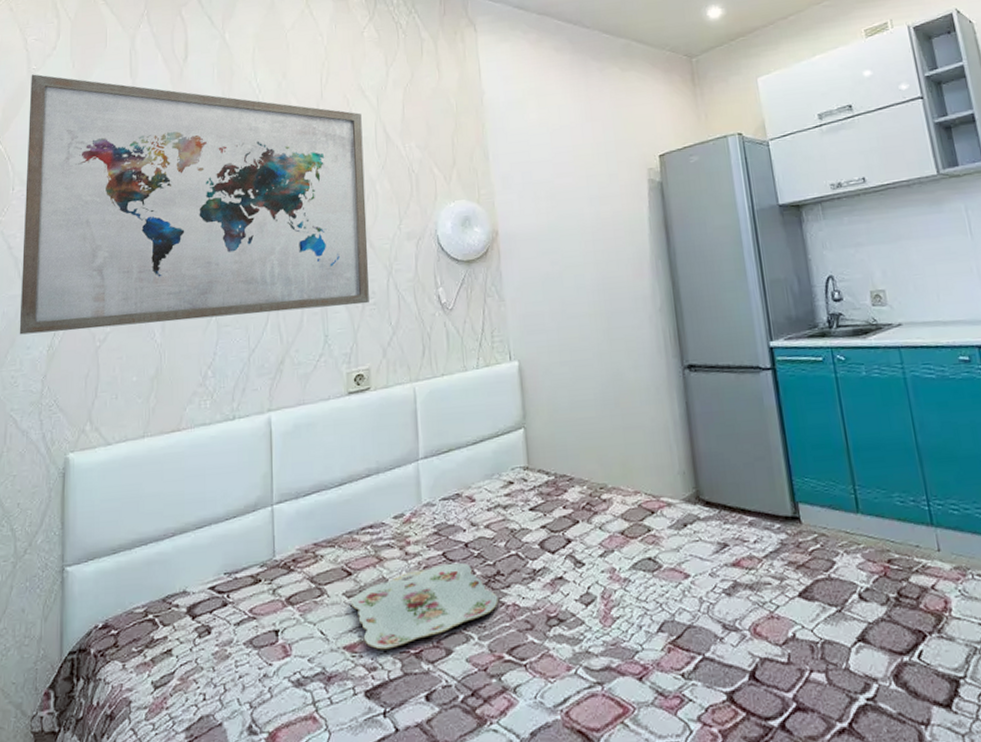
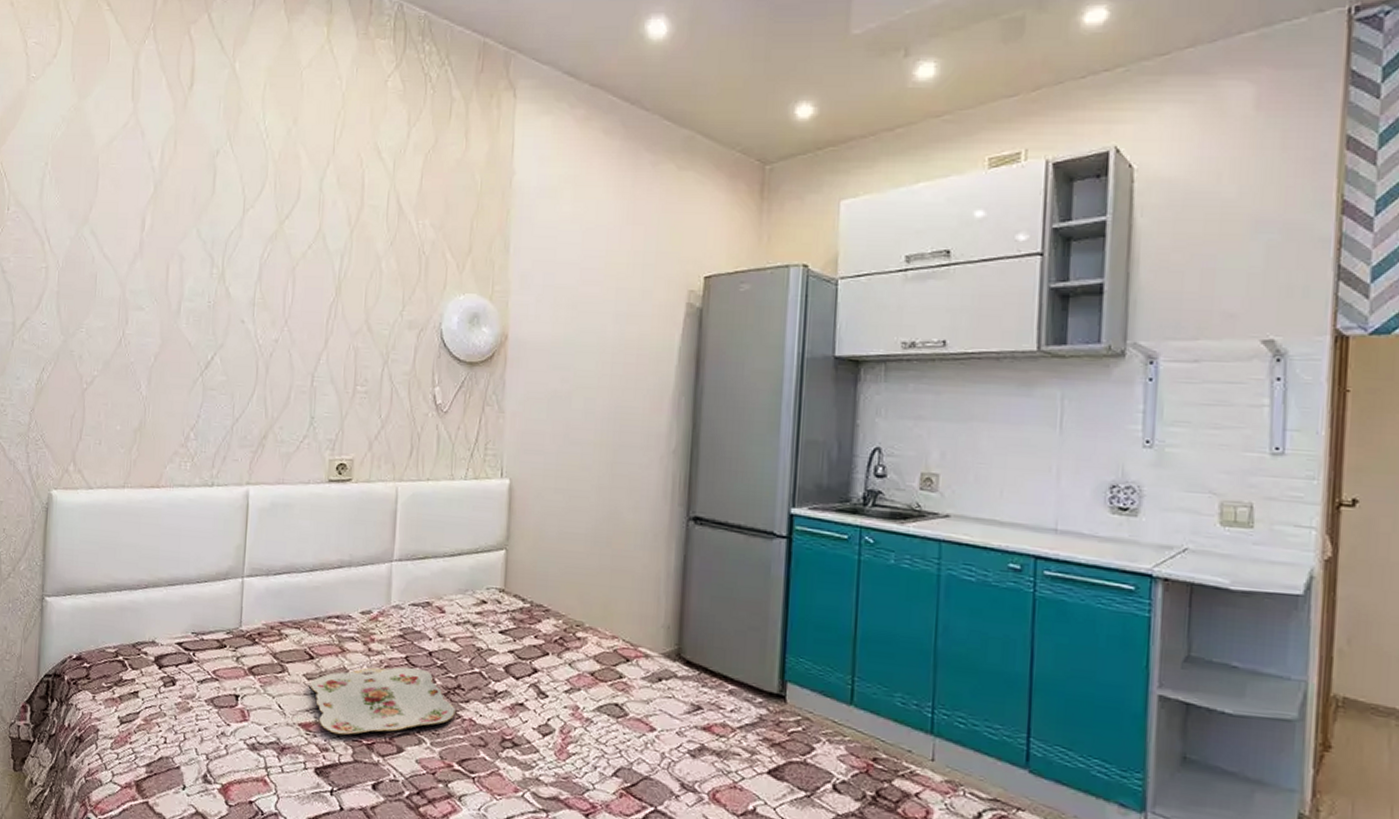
wall art: present [19,74,369,335] -> none [9,83,375,391]

